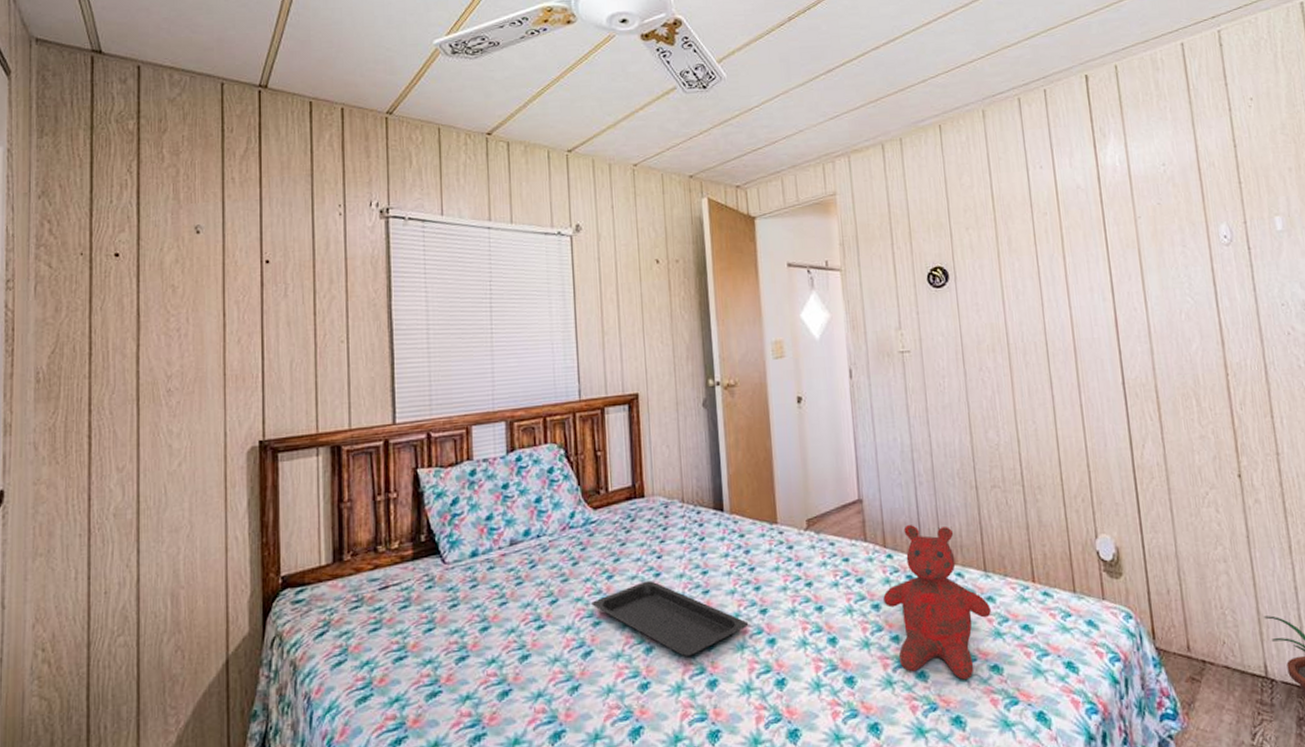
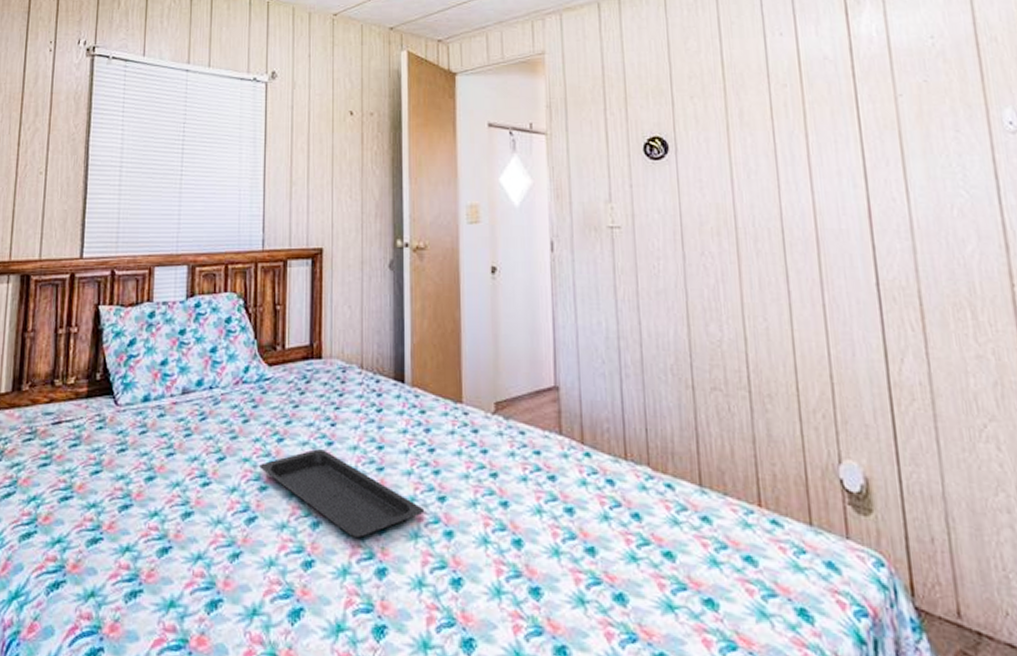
teddy bear: present [883,525,991,680] -> none [578,422,706,611]

